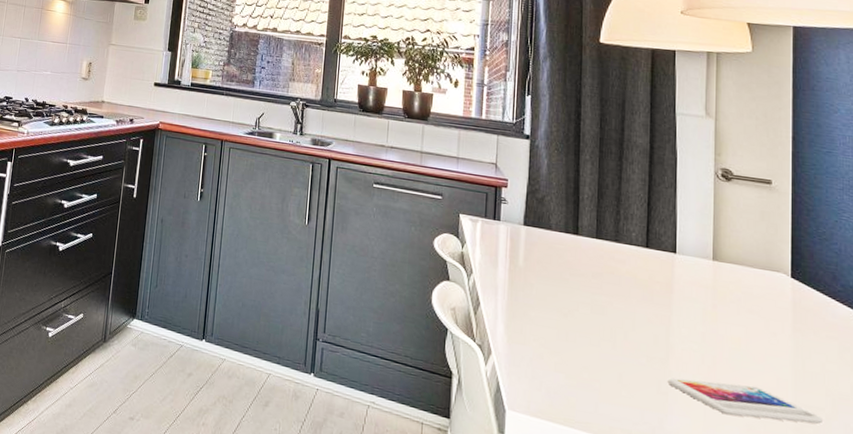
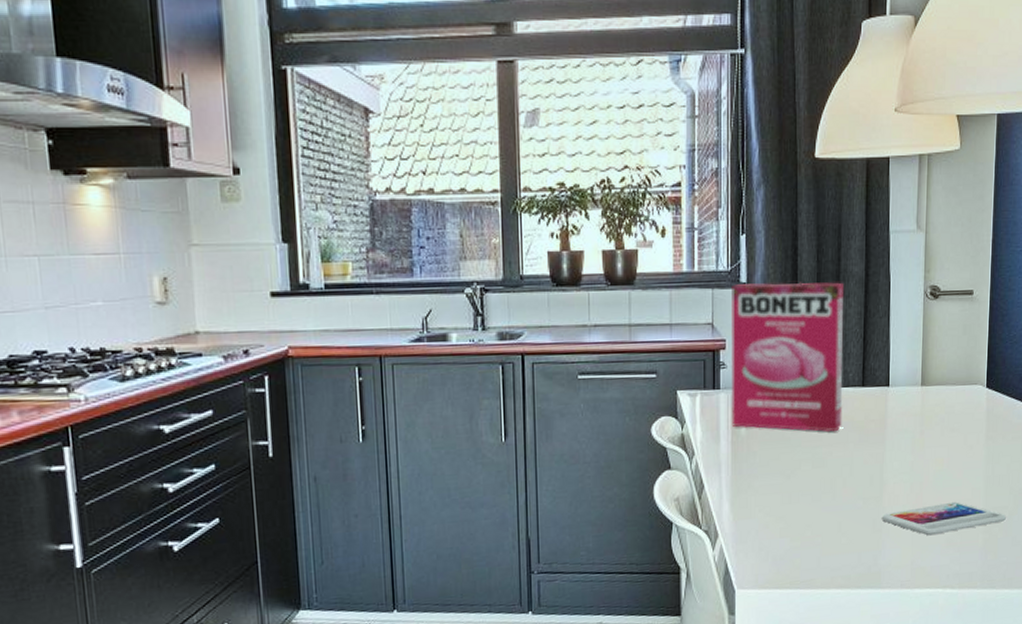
cereal box: none [510,135,627,284] -> present [731,282,844,432]

